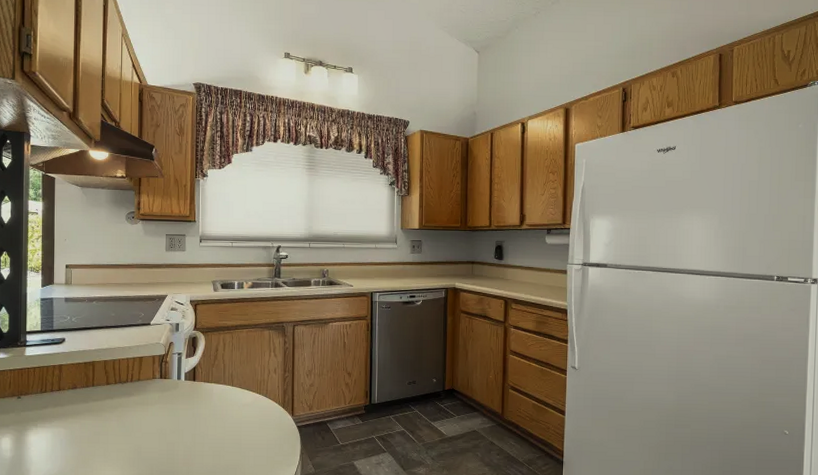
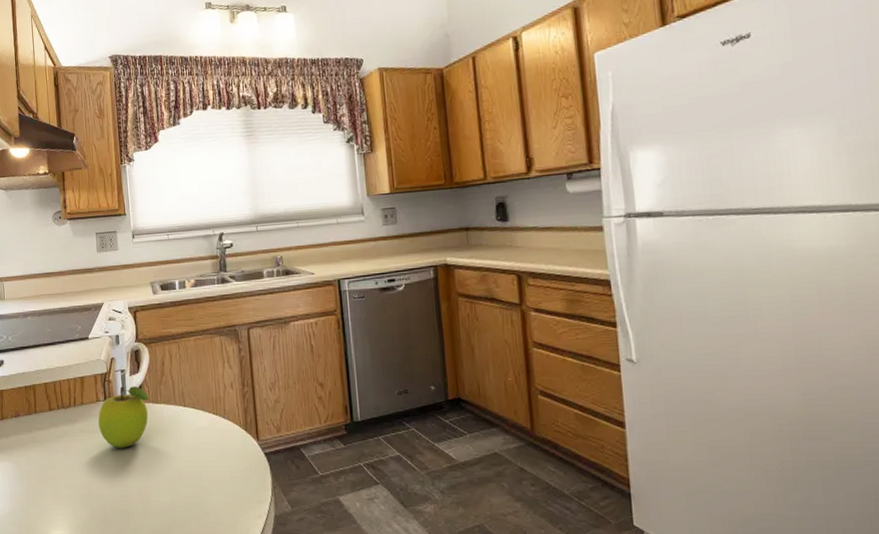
fruit: none [153,367,202,419] -> present [98,386,150,448]

